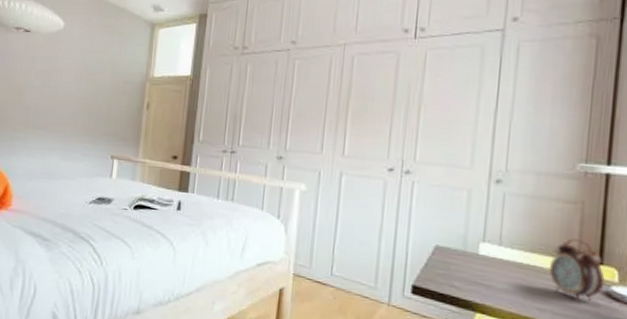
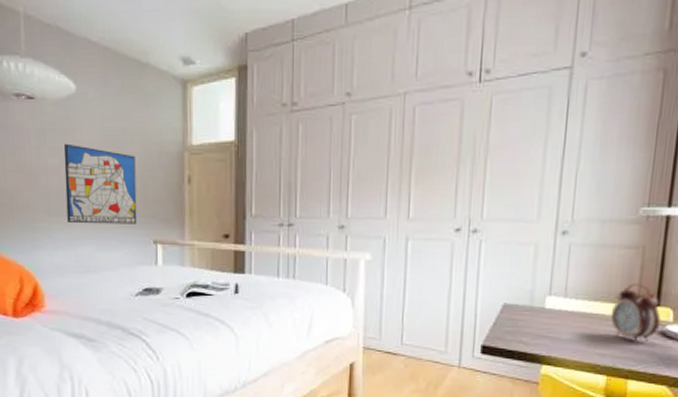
wall art: none [41,69,105,141] -> present [64,143,137,224]

